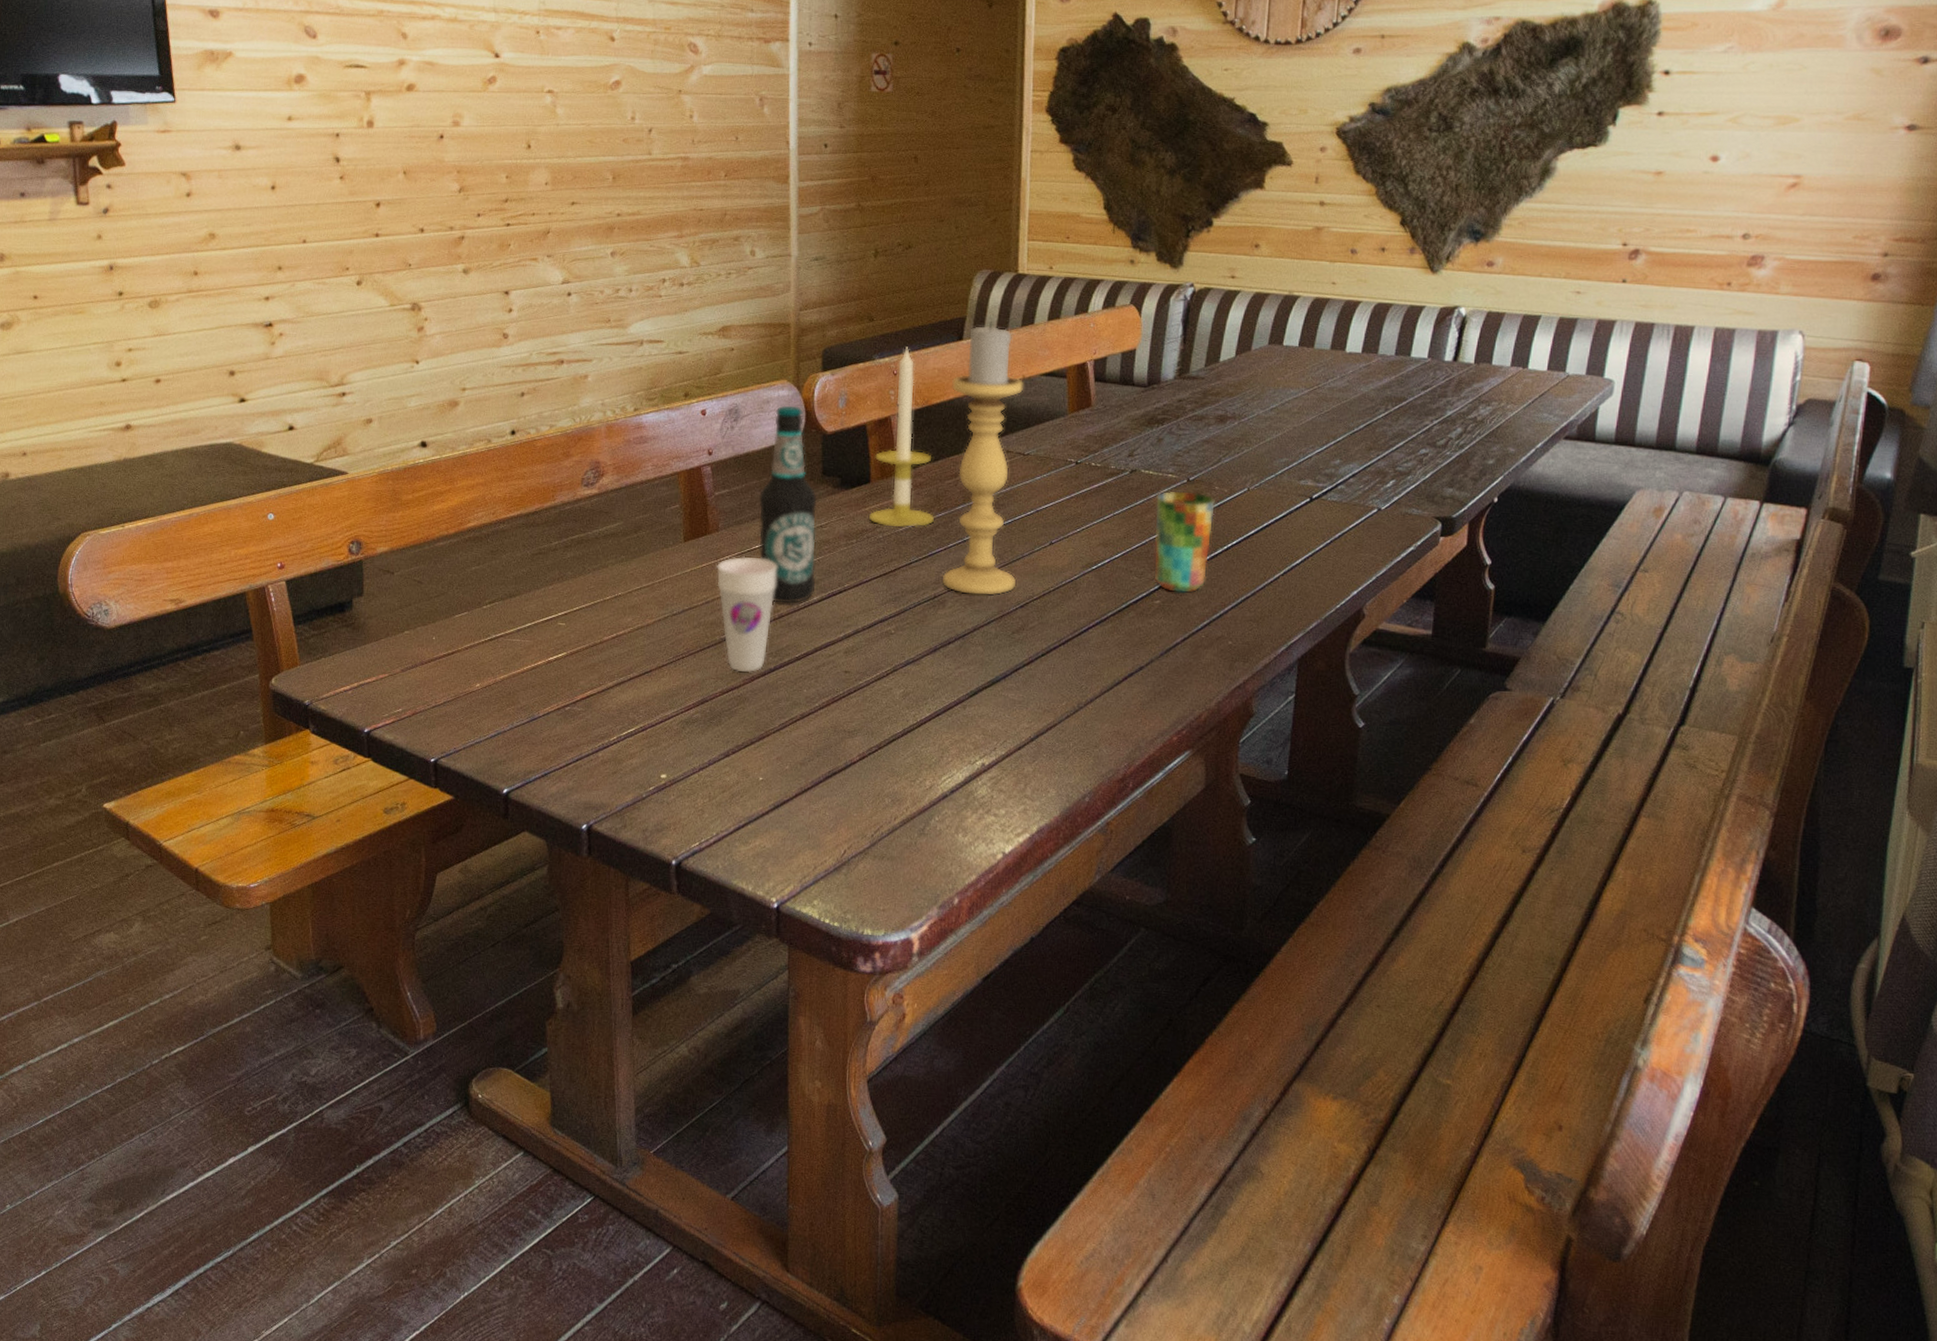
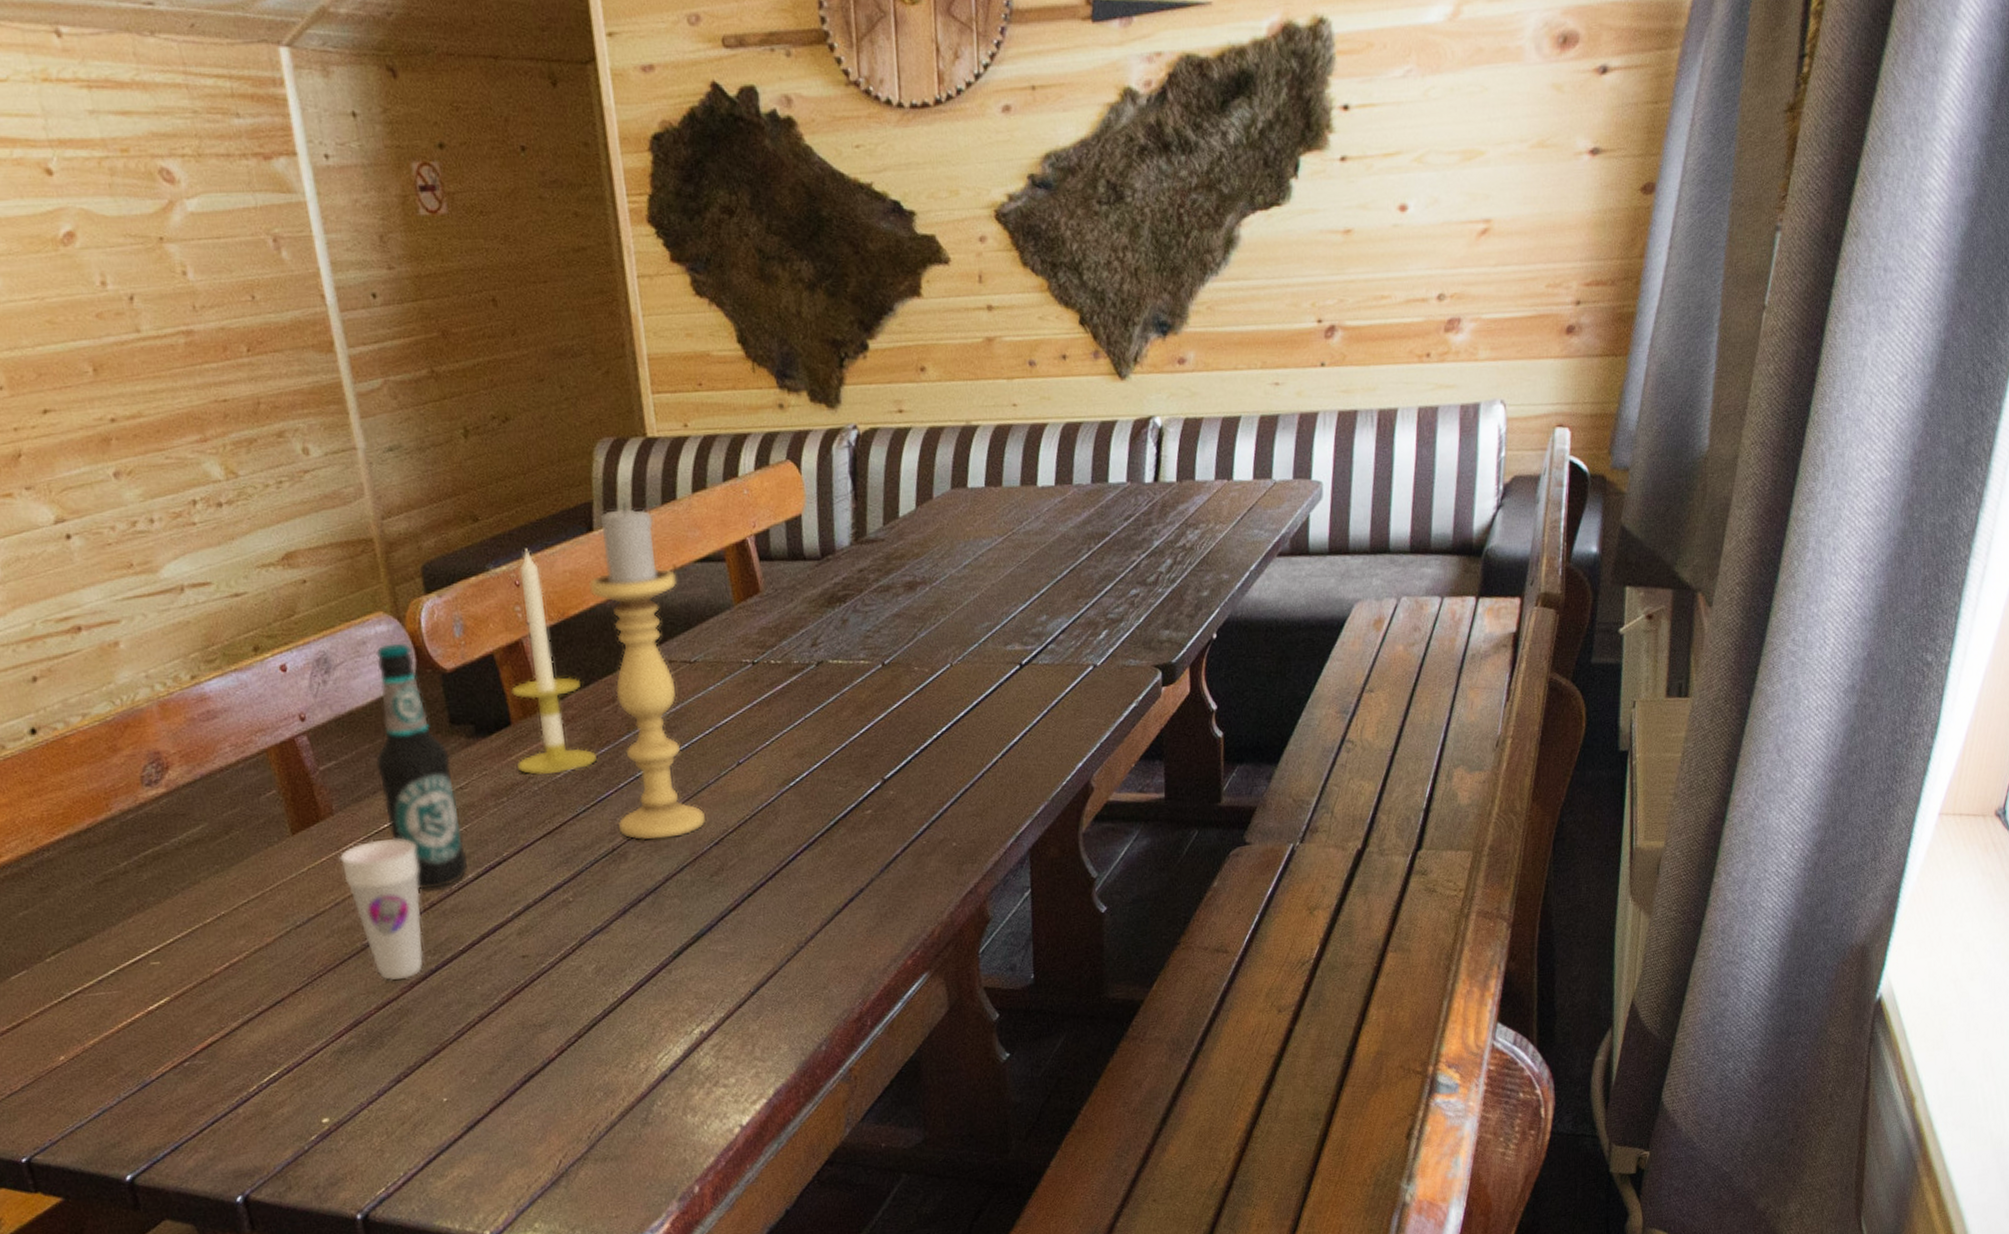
cup: present [1154,490,1215,593] -> none [850,677,919,797]

